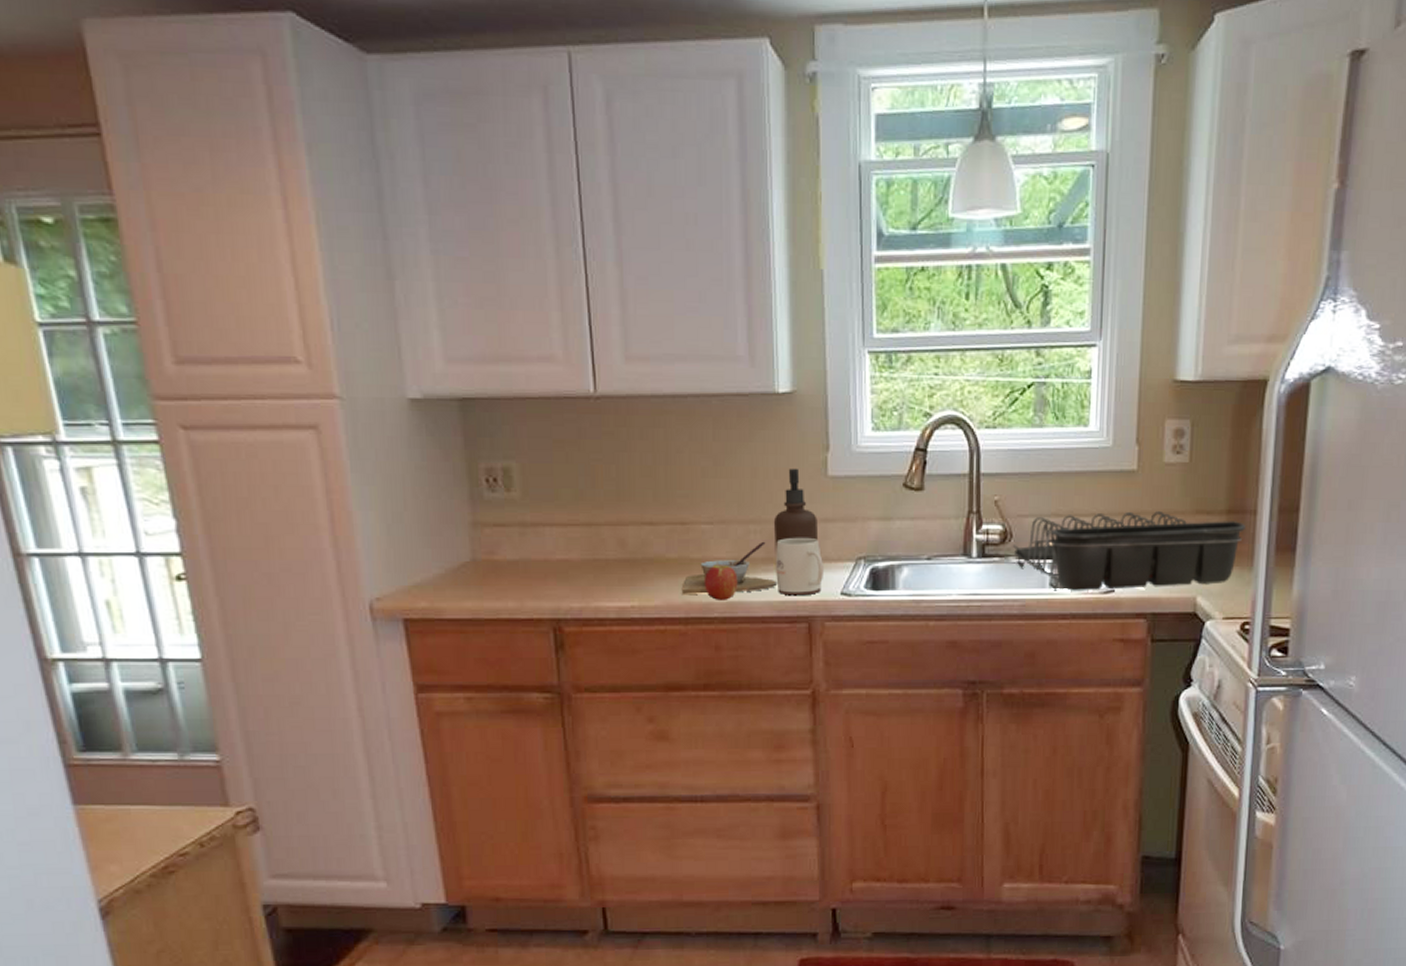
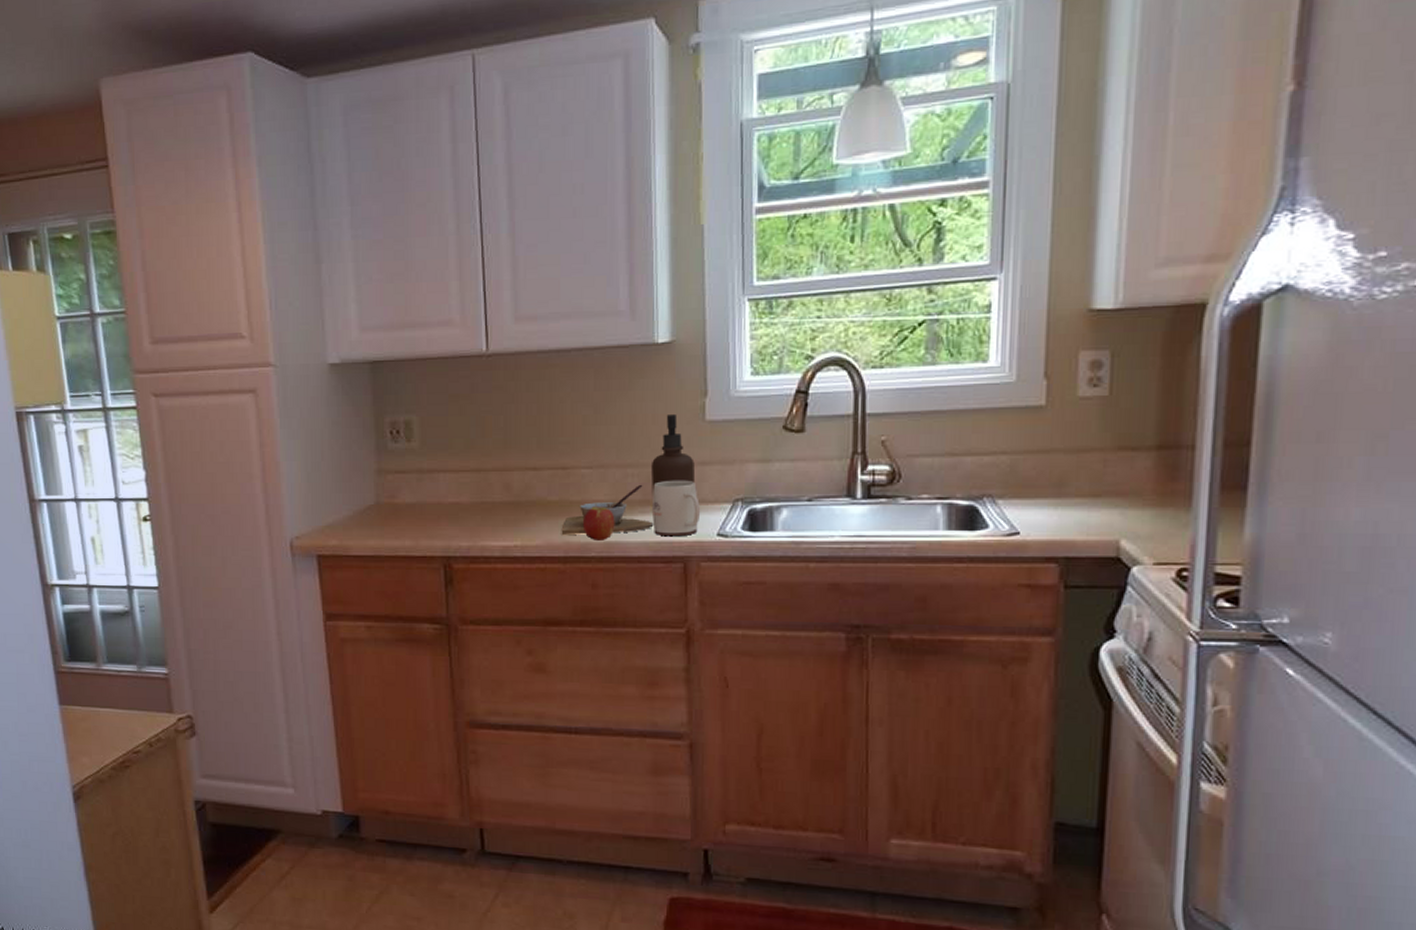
dish rack: present [1013,511,1245,591] -> none [902,448,1181,534]

